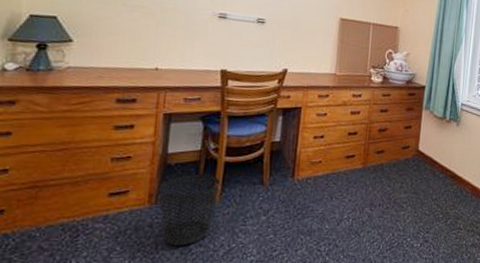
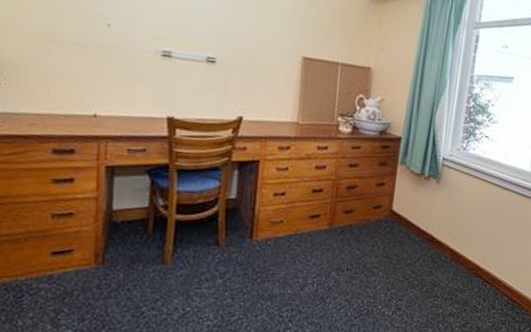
wastebasket: present [158,174,221,246] -> none [104,233,172,309]

